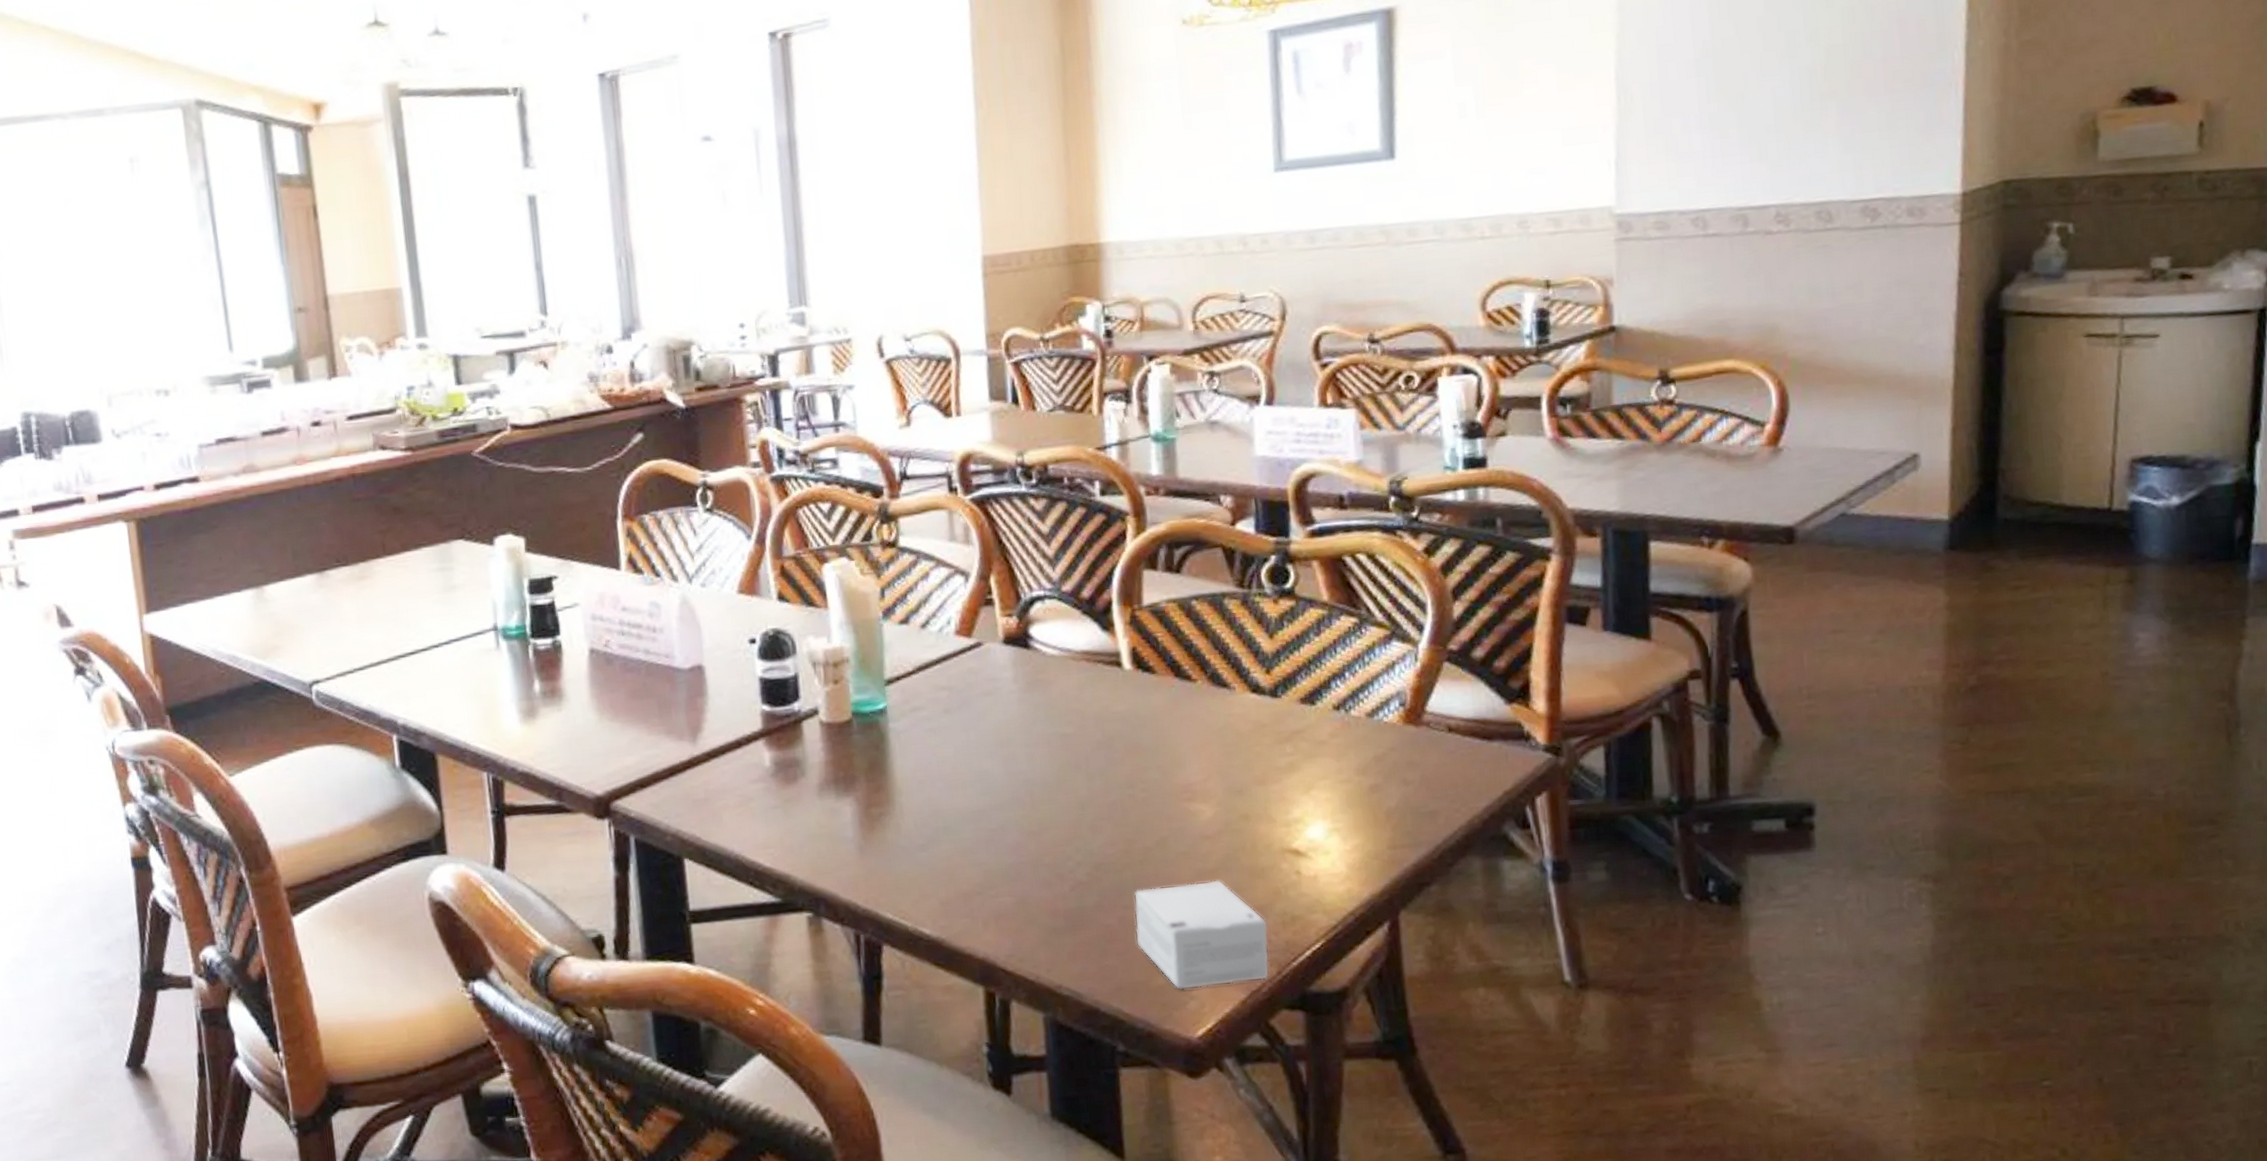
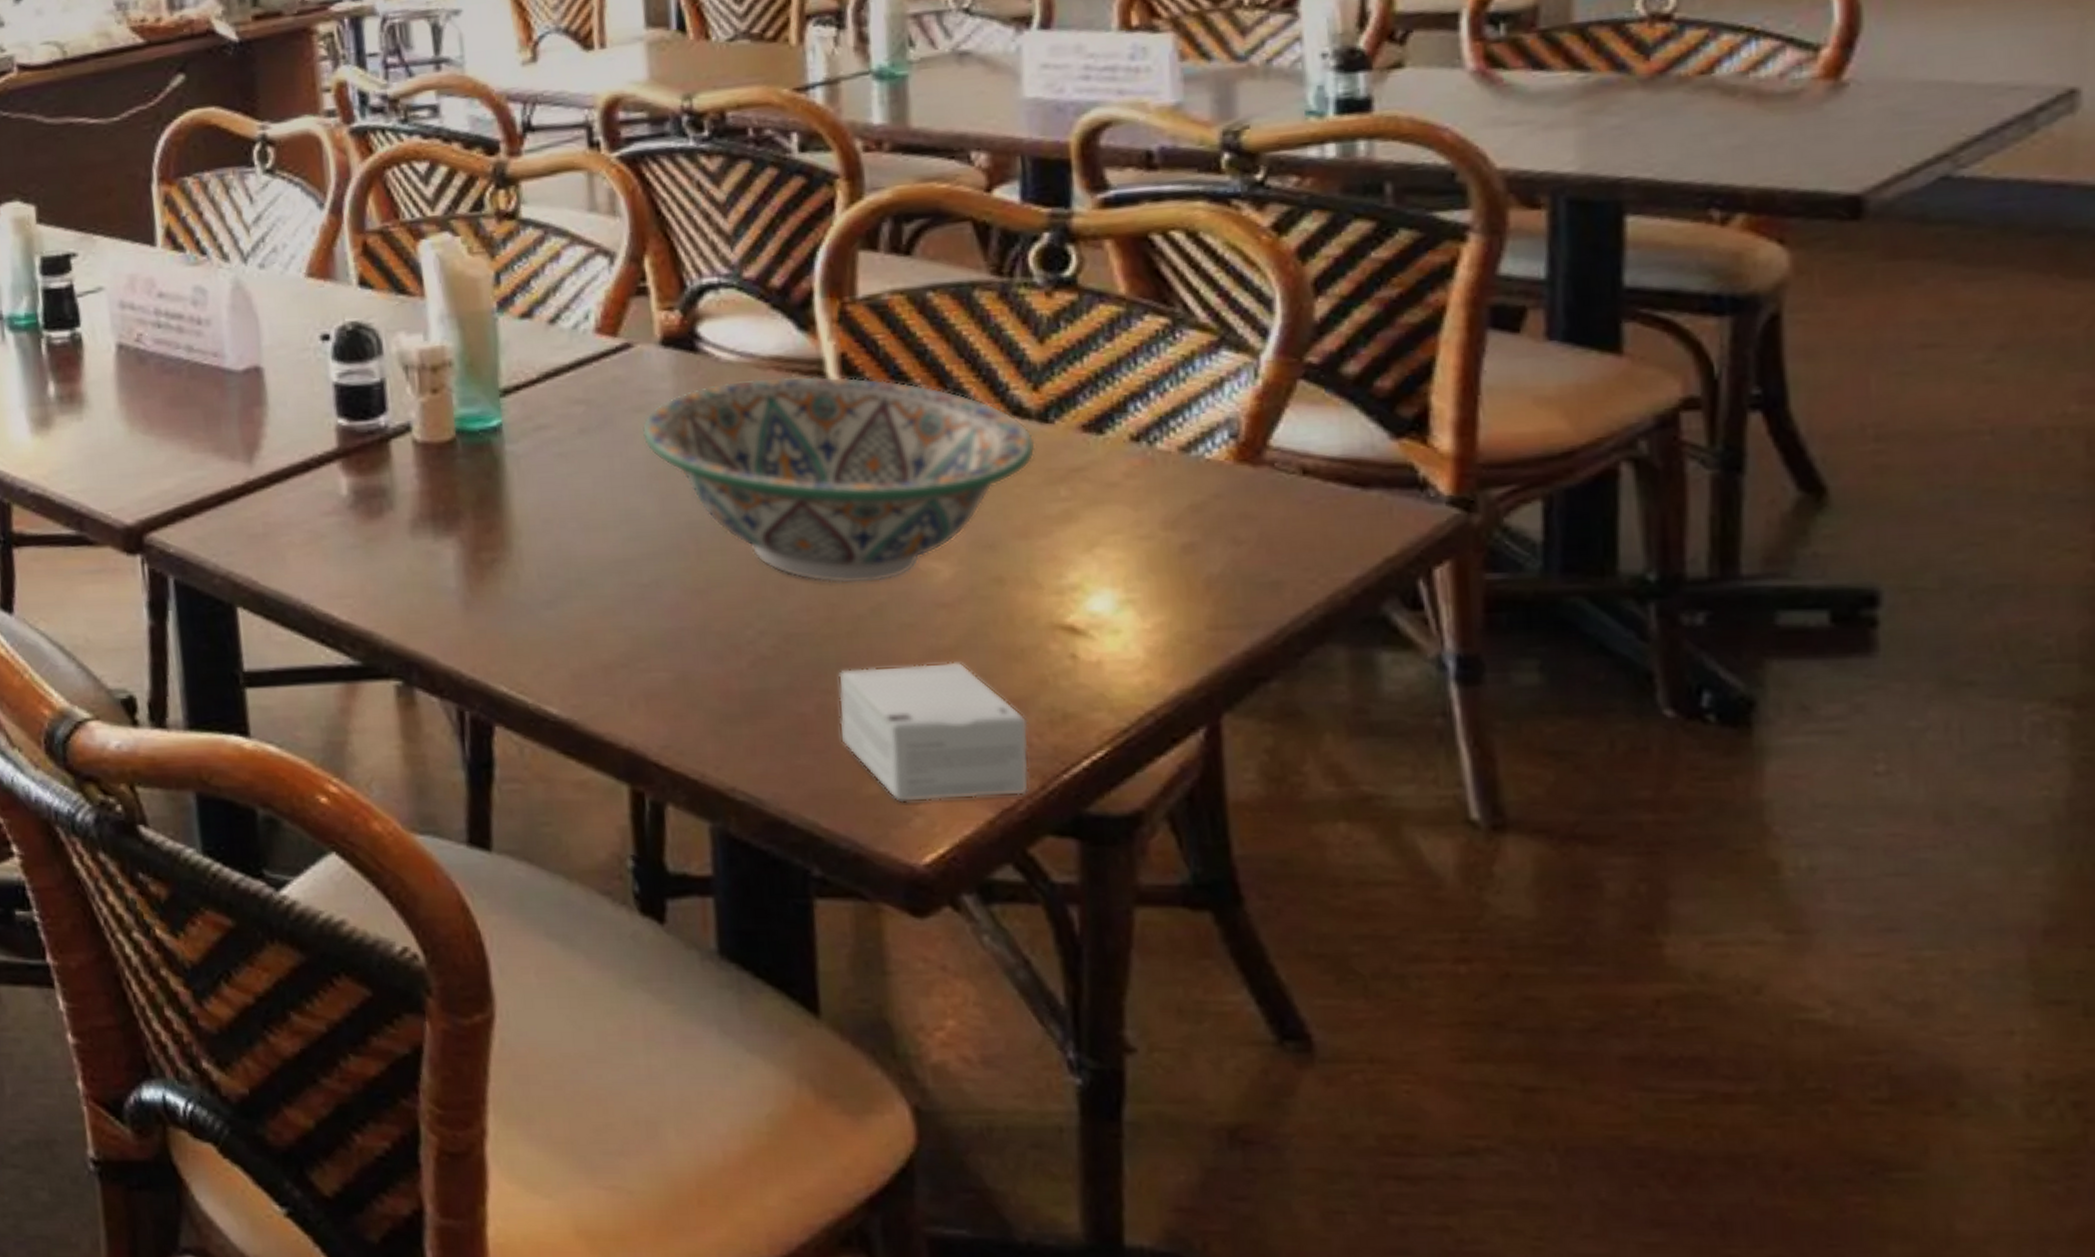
decorative bowl: none [990,665,1269,824] -> present [641,375,1036,584]

